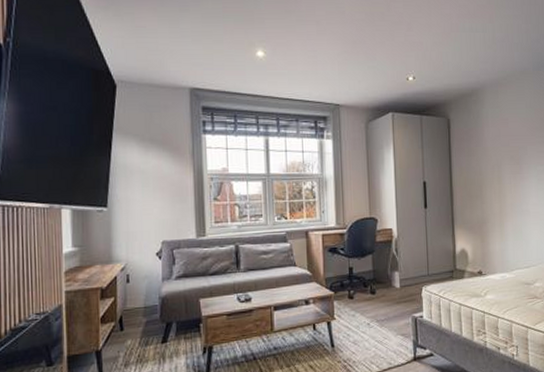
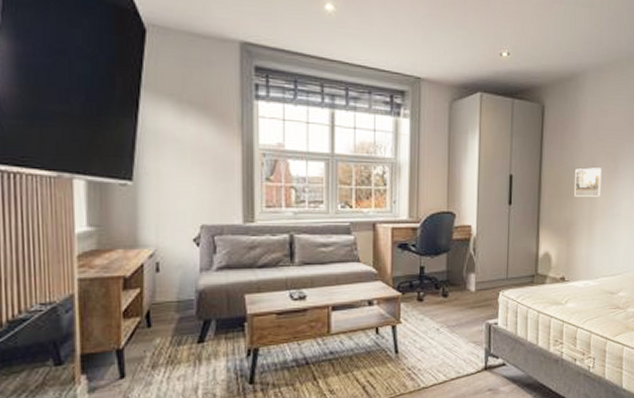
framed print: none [483,170,509,197] -> present [574,168,602,197]

